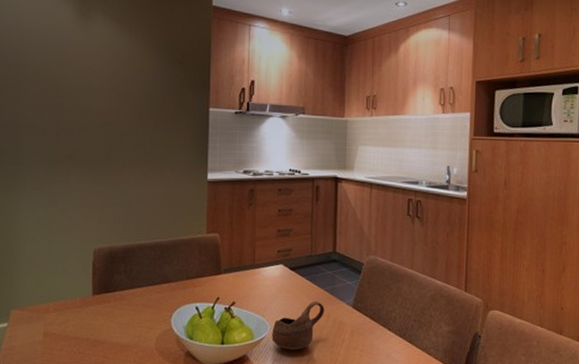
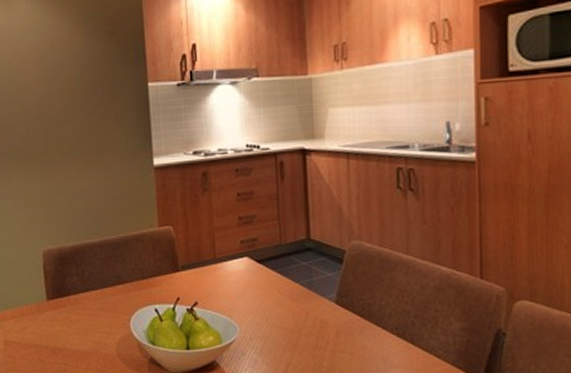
cup: present [272,301,325,350] -> none [242,298,302,355]

